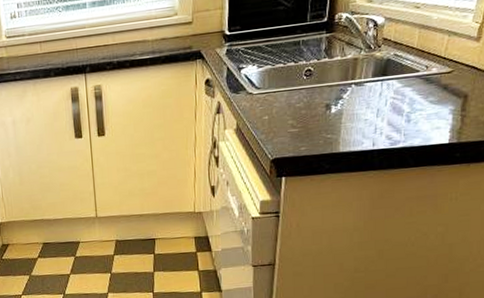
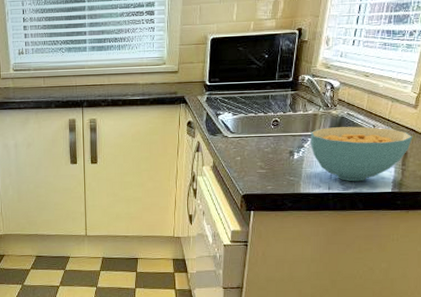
cereal bowl: none [350,68,475,135] -> present [310,126,413,182]

